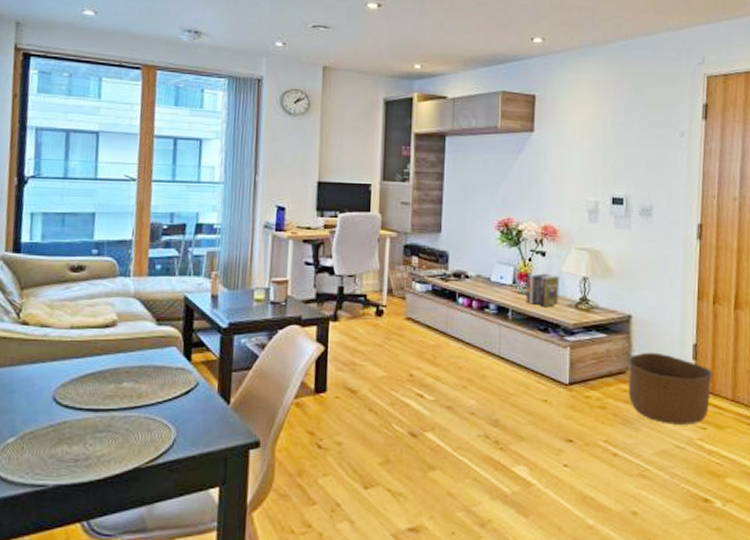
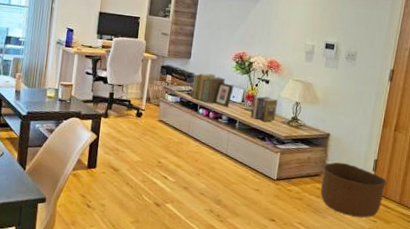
books: none [446,250,488,290] -> present [191,73,225,104]
picture frame: none [477,259,501,293] -> present [214,81,234,108]

